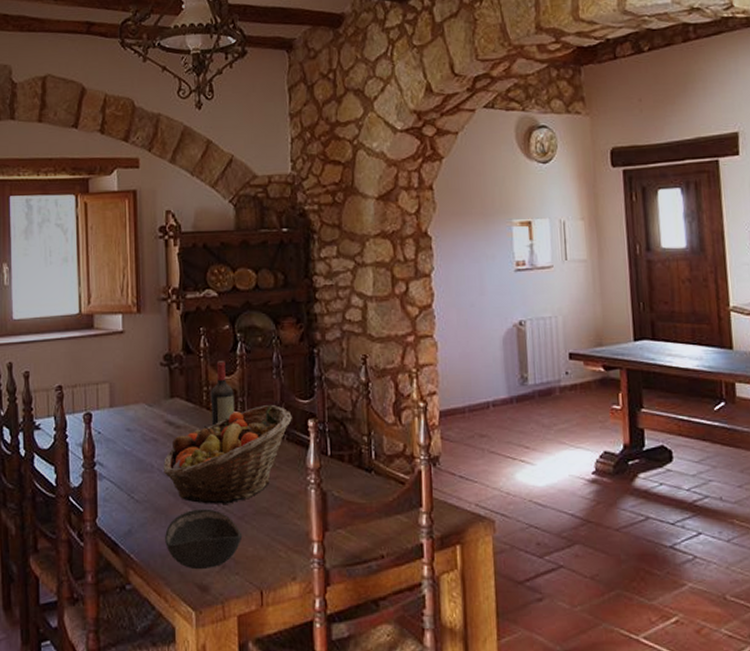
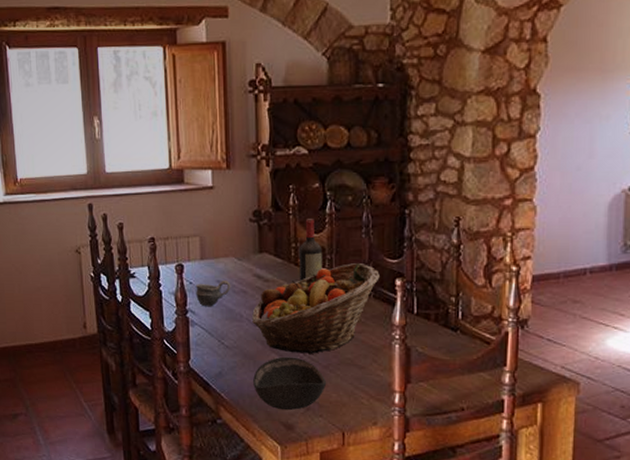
cup: none [103,427,142,458] -> present [195,279,231,307]

